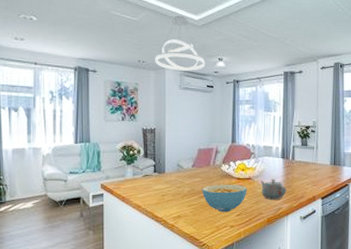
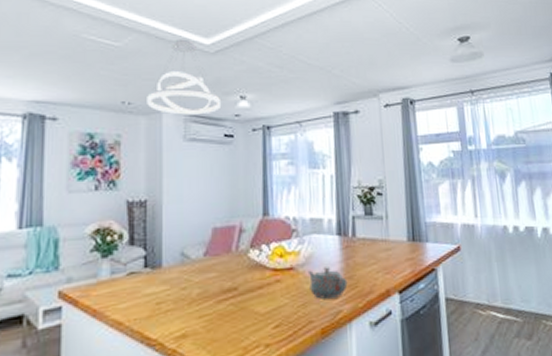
cereal bowl: present [202,184,247,213] -> none [219,278,289,324]

